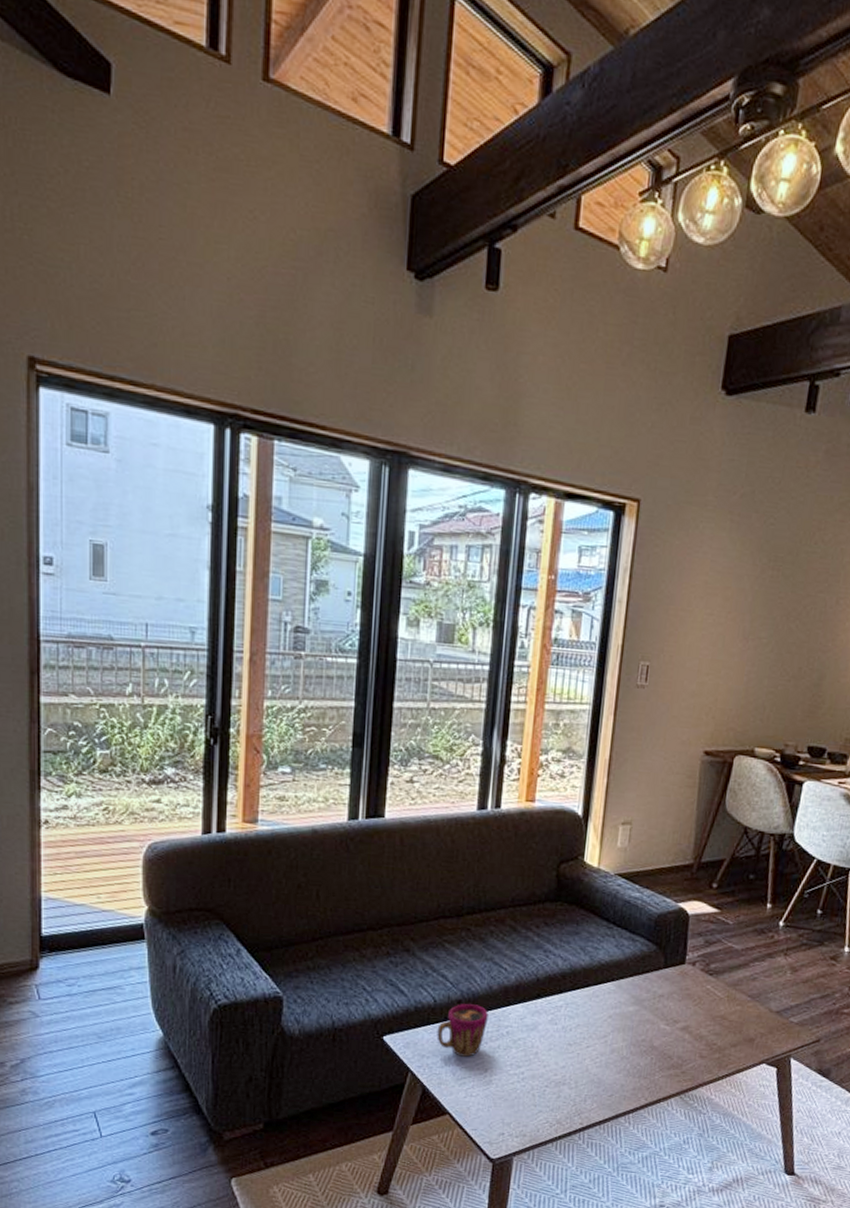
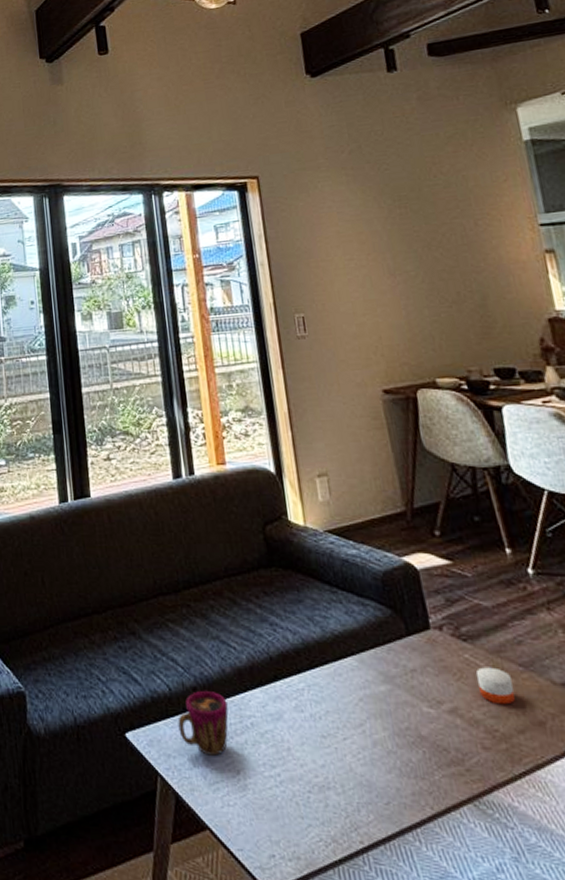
candle: none [710,996,740,1026] -> present [475,667,516,705]

